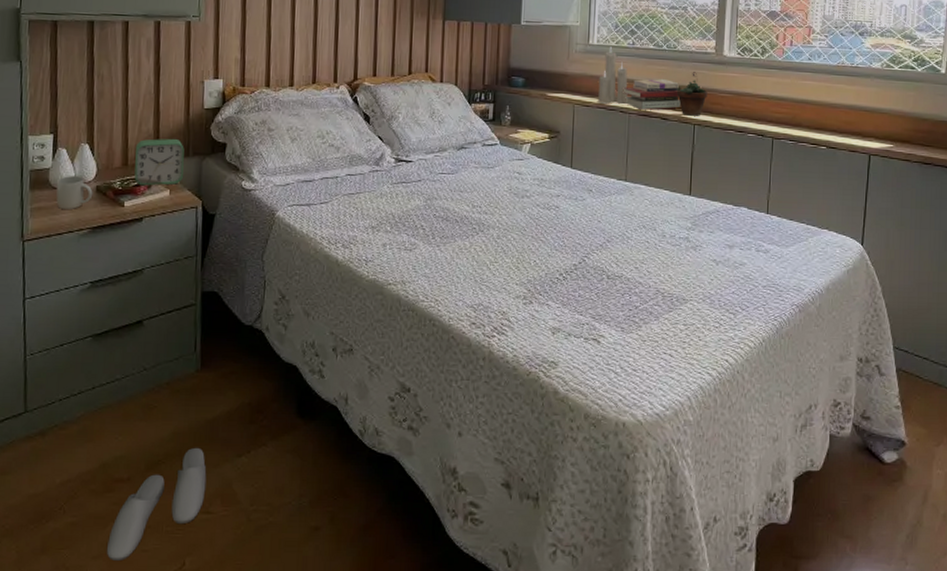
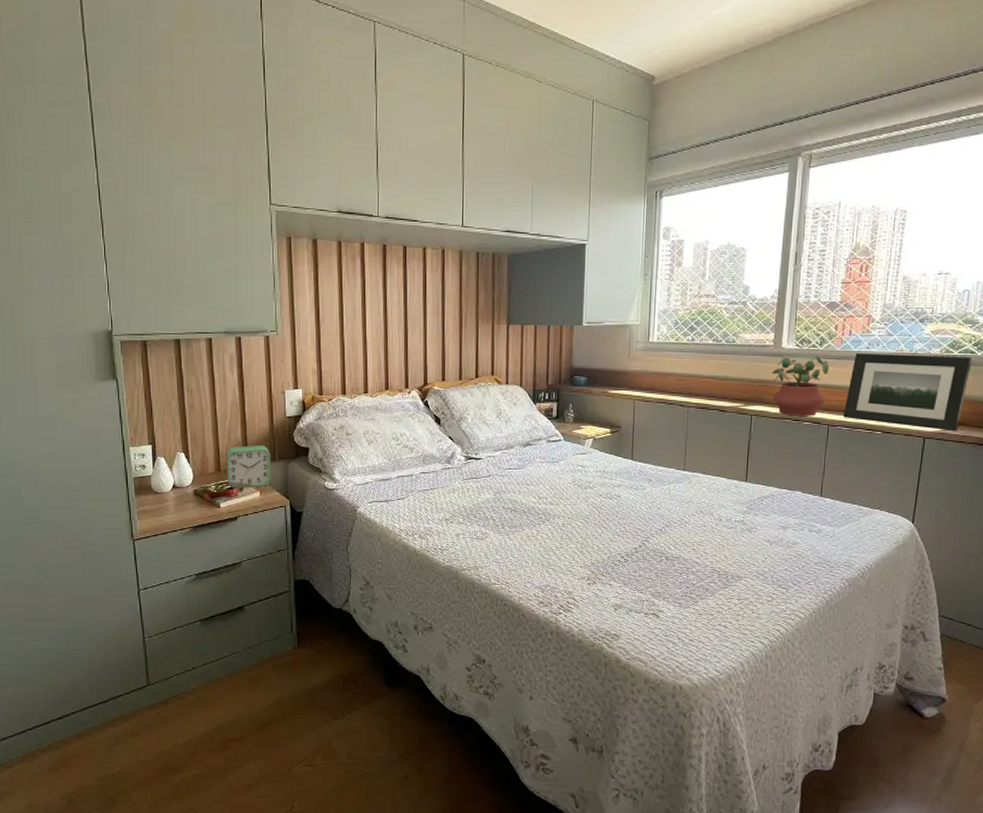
mug: present [56,175,93,210] -> none [158,481,192,512]
slippers: present [106,447,207,561] -> none [226,712,308,805]
candle: present [597,47,628,104] -> none [657,343,687,399]
books: present [623,79,681,110] -> none [682,373,739,403]
succulent plant: present [676,72,708,116] -> none [734,365,765,407]
potted plant: none [714,66,772,128] -> present [772,357,830,416]
picture frame: none [787,64,913,149] -> present [843,353,973,432]

